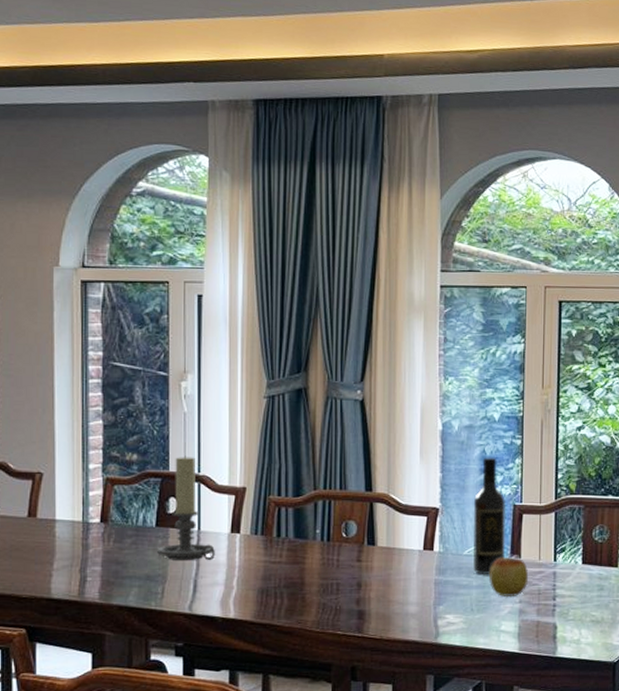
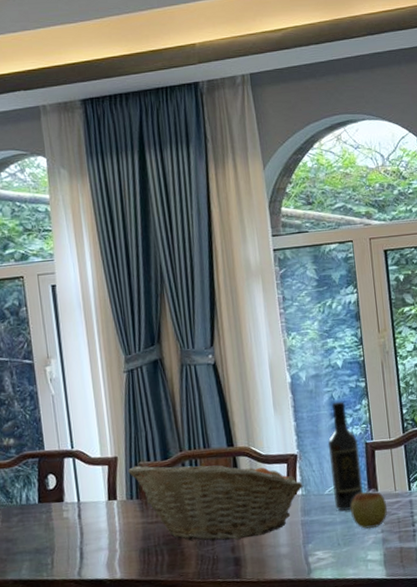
candle holder: present [156,455,215,561] -> none [41,434,96,533]
fruit basket: none [256,499,442,591] -> present [128,460,304,541]

